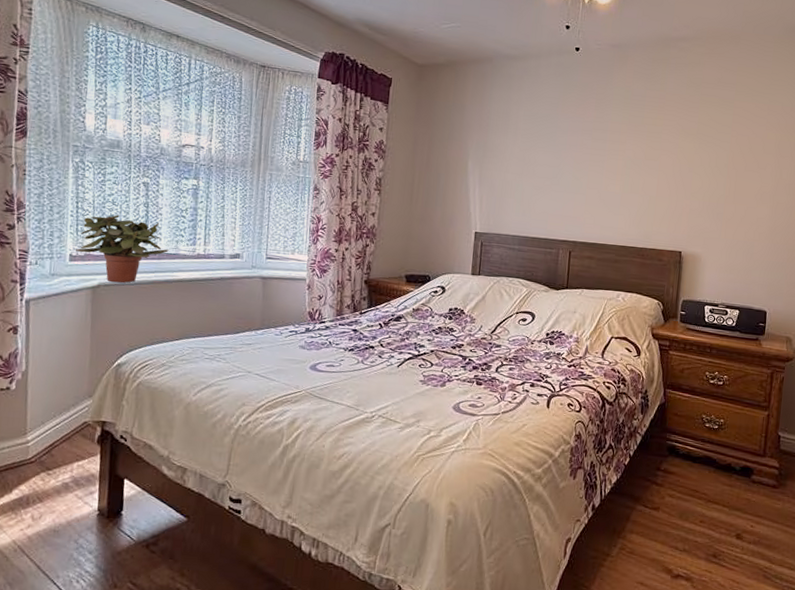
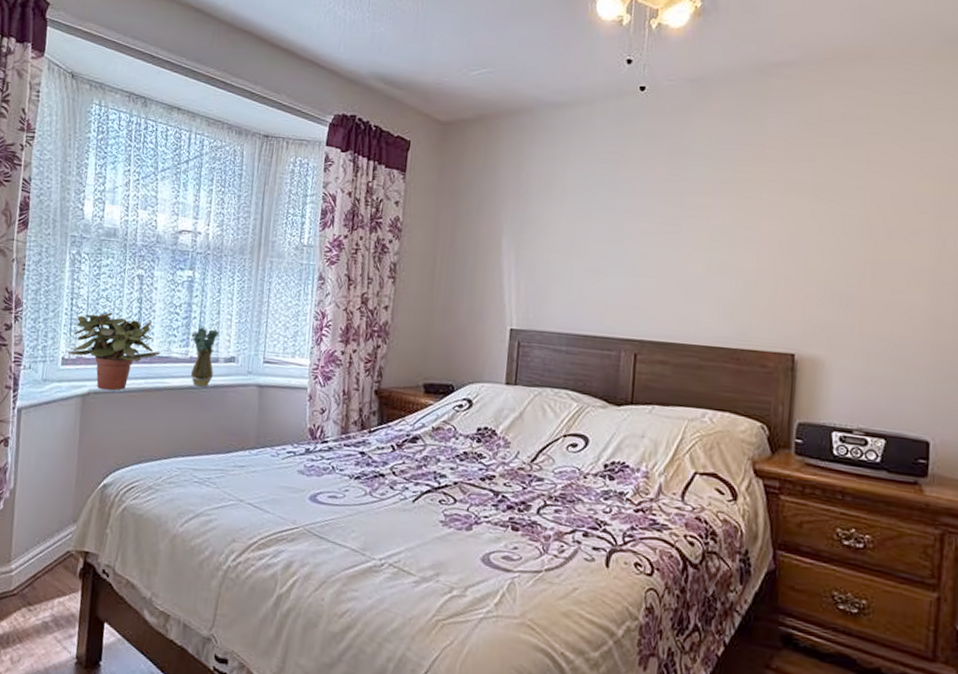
vase: none [198,227,224,279] -> present [190,325,219,387]

